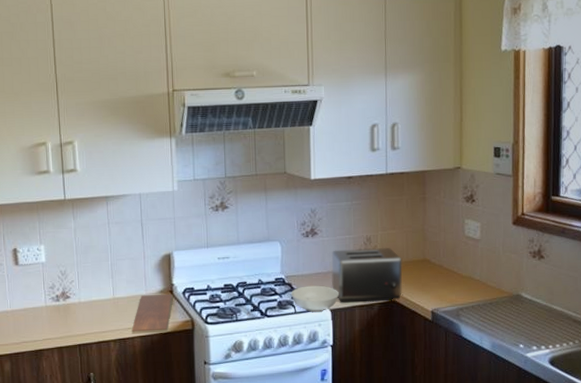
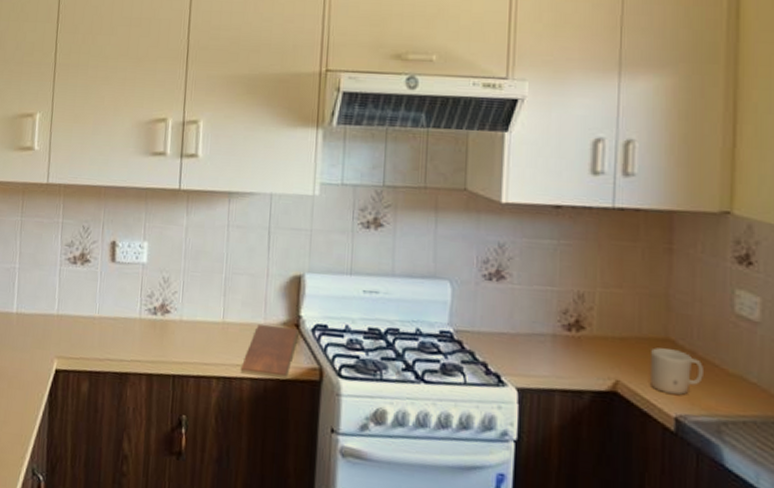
bowl: present [291,285,340,312] -> none [461,348,532,389]
toaster: present [331,247,403,302] -> none [522,304,632,392]
mug: none [414,266,448,296] -> present [649,347,703,395]

